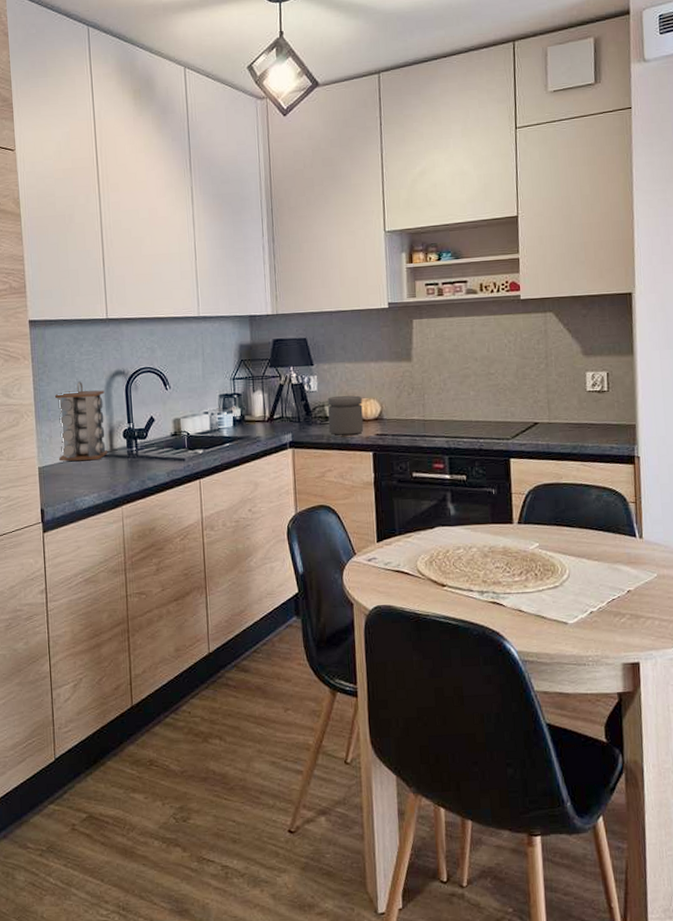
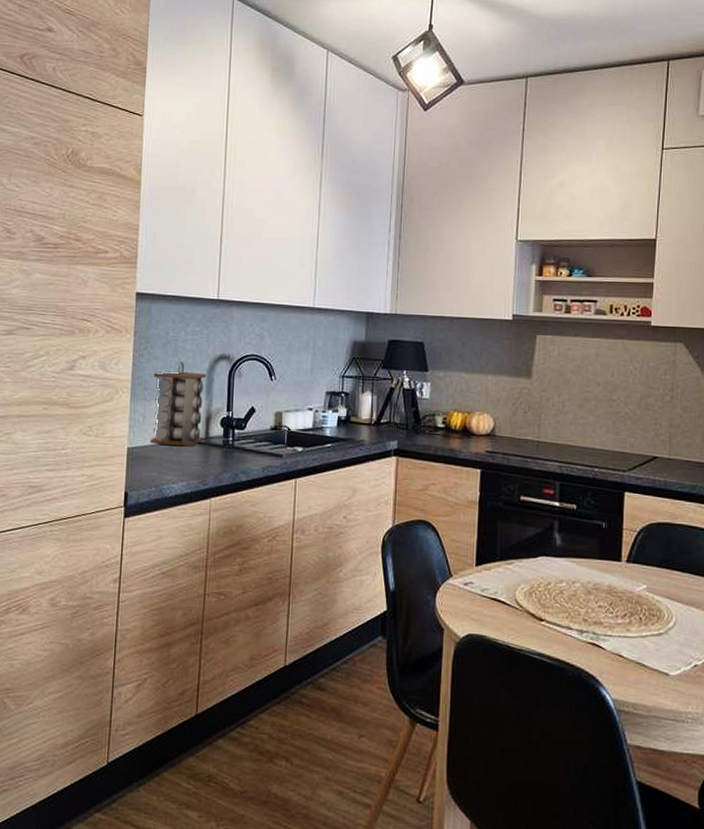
jar: present [327,395,364,435] -> none [437,406,475,449]

